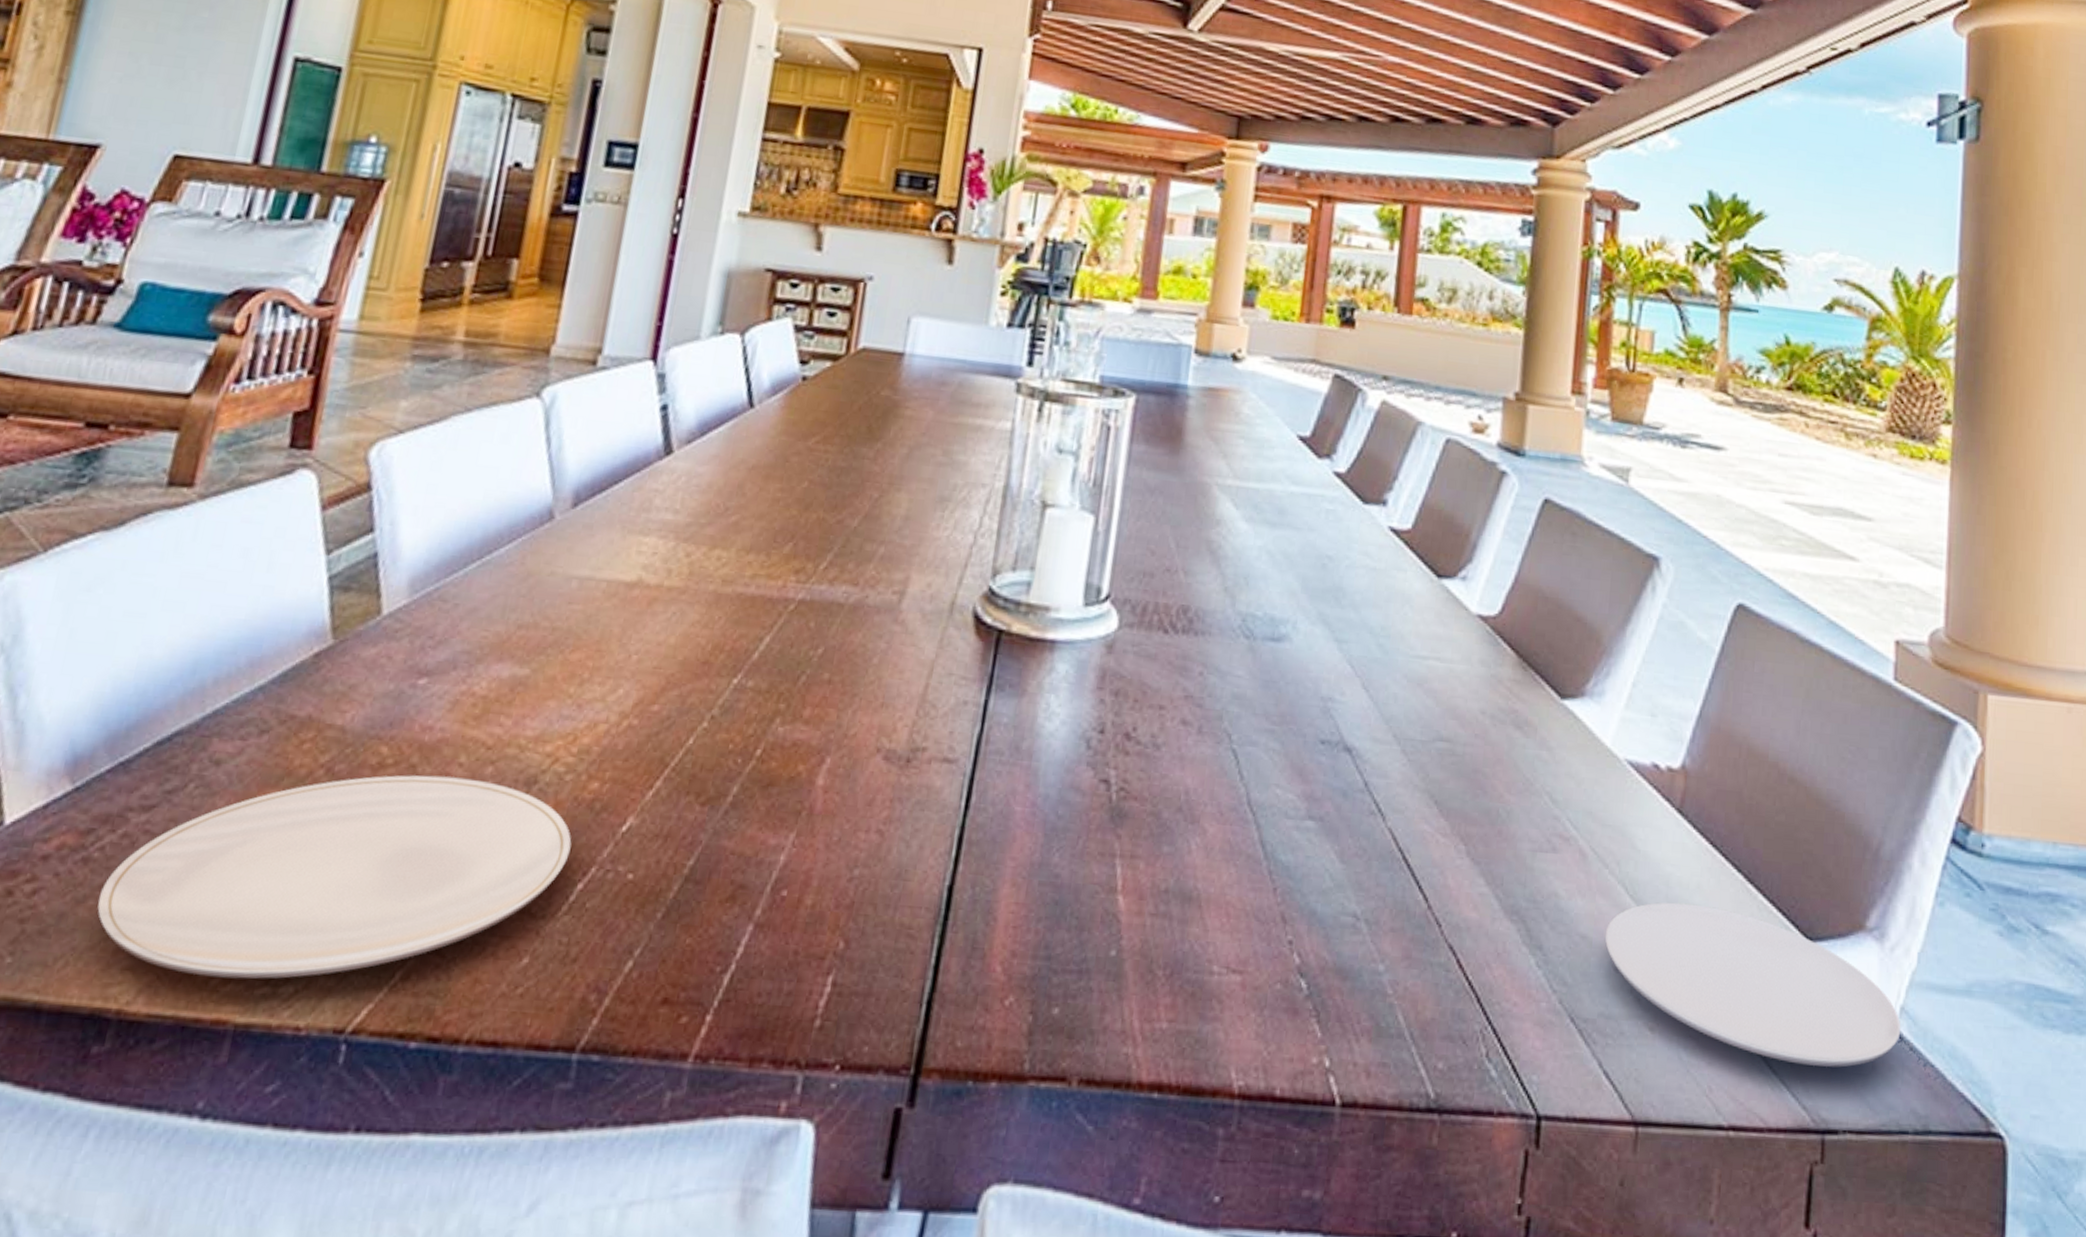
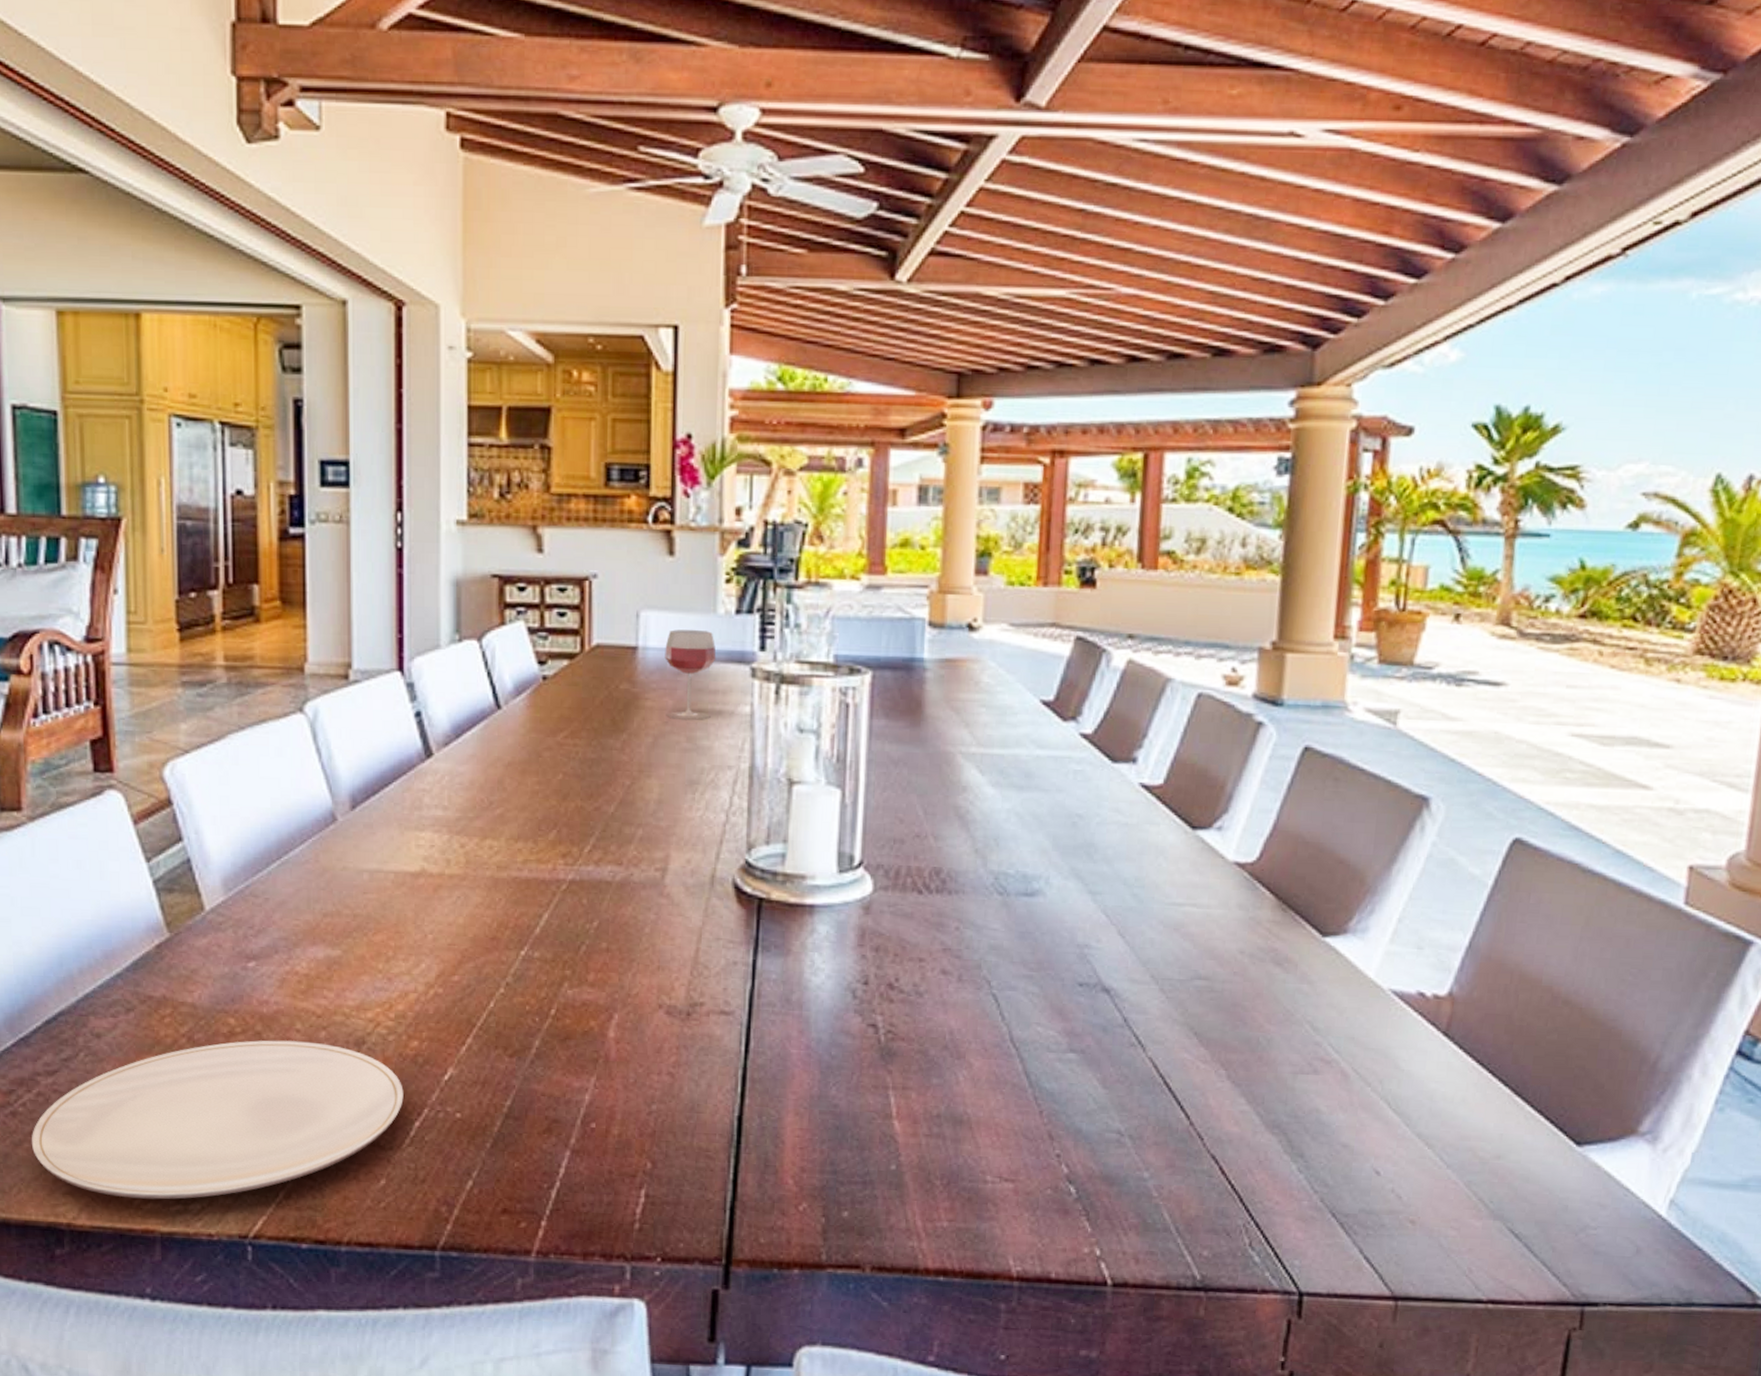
wineglass: none [924,338,983,434] -> present [665,629,716,721]
plate: present [1604,902,1901,1068] -> none [1366,1114,1670,1252]

